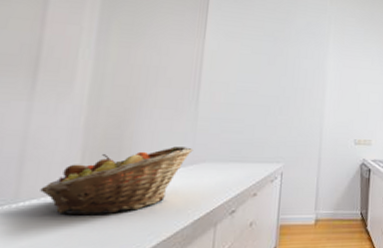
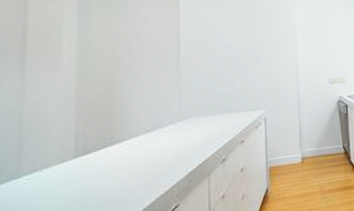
fruit basket: present [40,146,193,216] -> none [41,105,180,183]

